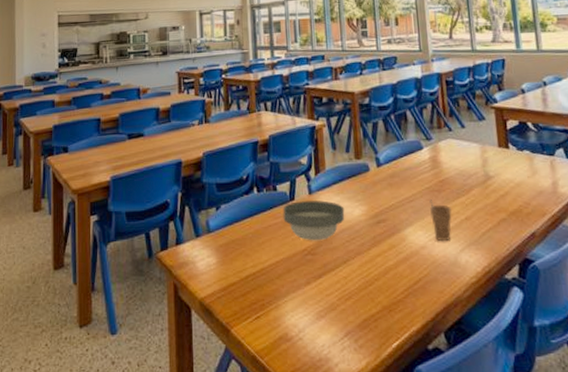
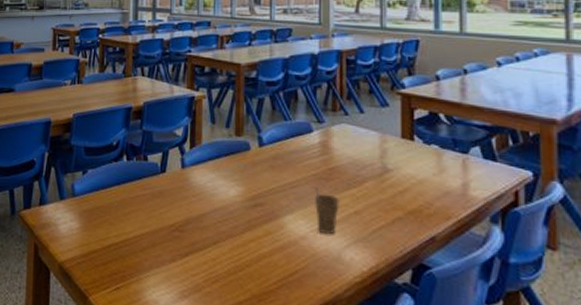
bowl: present [283,200,345,241] -> none [152,174,219,218]

